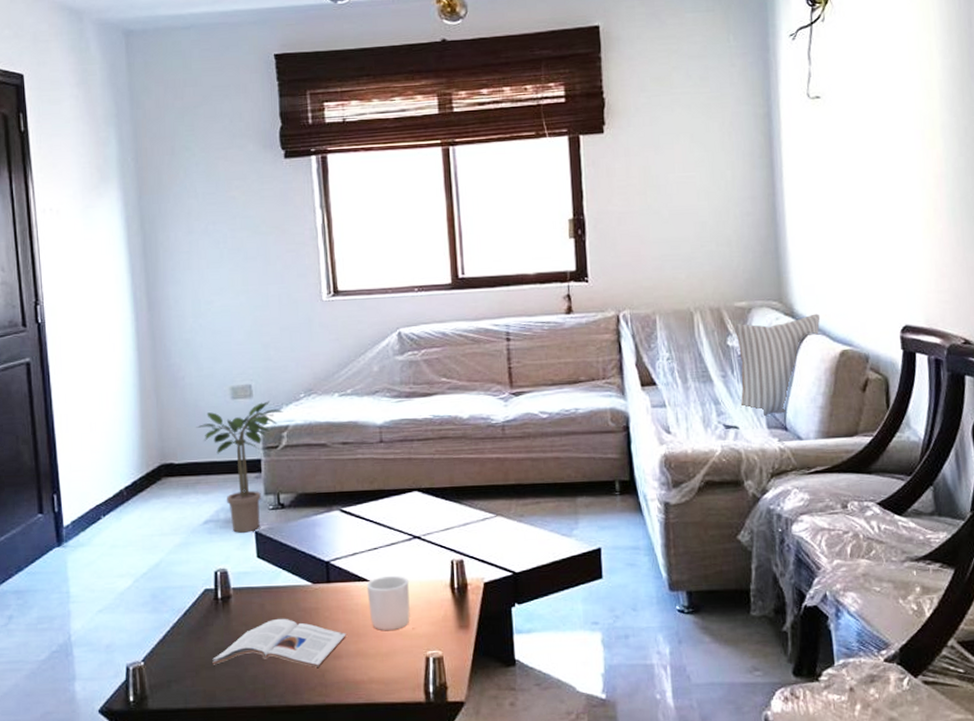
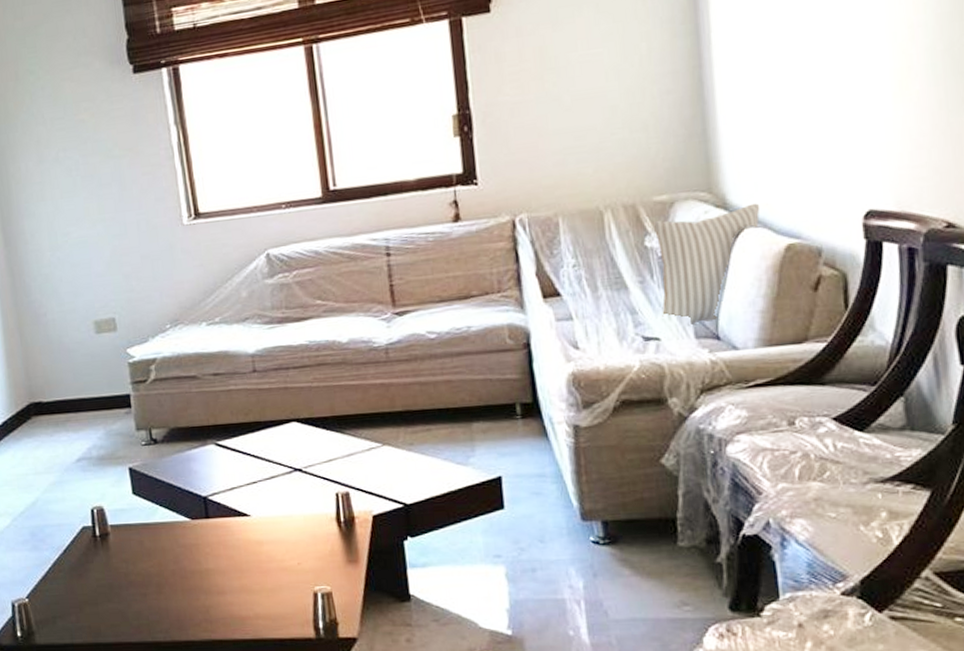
potted plant: present [196,401,283,533] -> none [62,333,150,470]
magazine: present [212,618,346,667] -> none [95,554,229,603]
mug: present [366,575,410,630] -> none [247,509,295,566]

